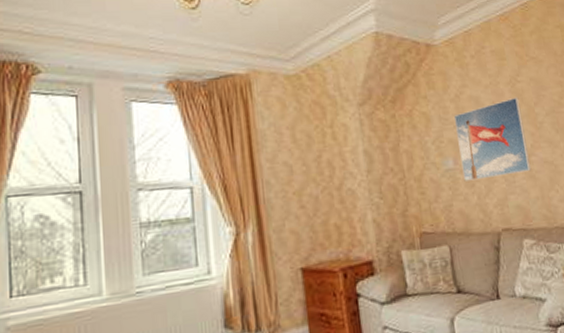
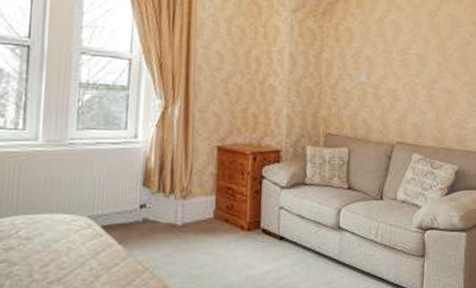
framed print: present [453,97,532,181] -> none [372,28,435,97]

